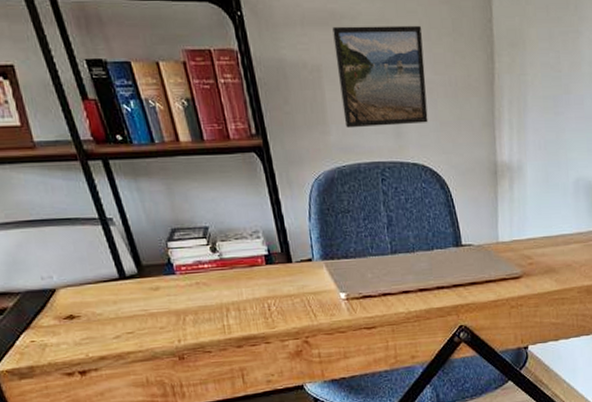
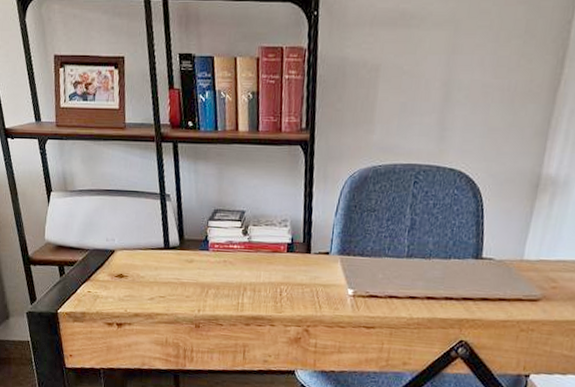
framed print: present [332,25,428,128] -> none [390,26,492,129]

